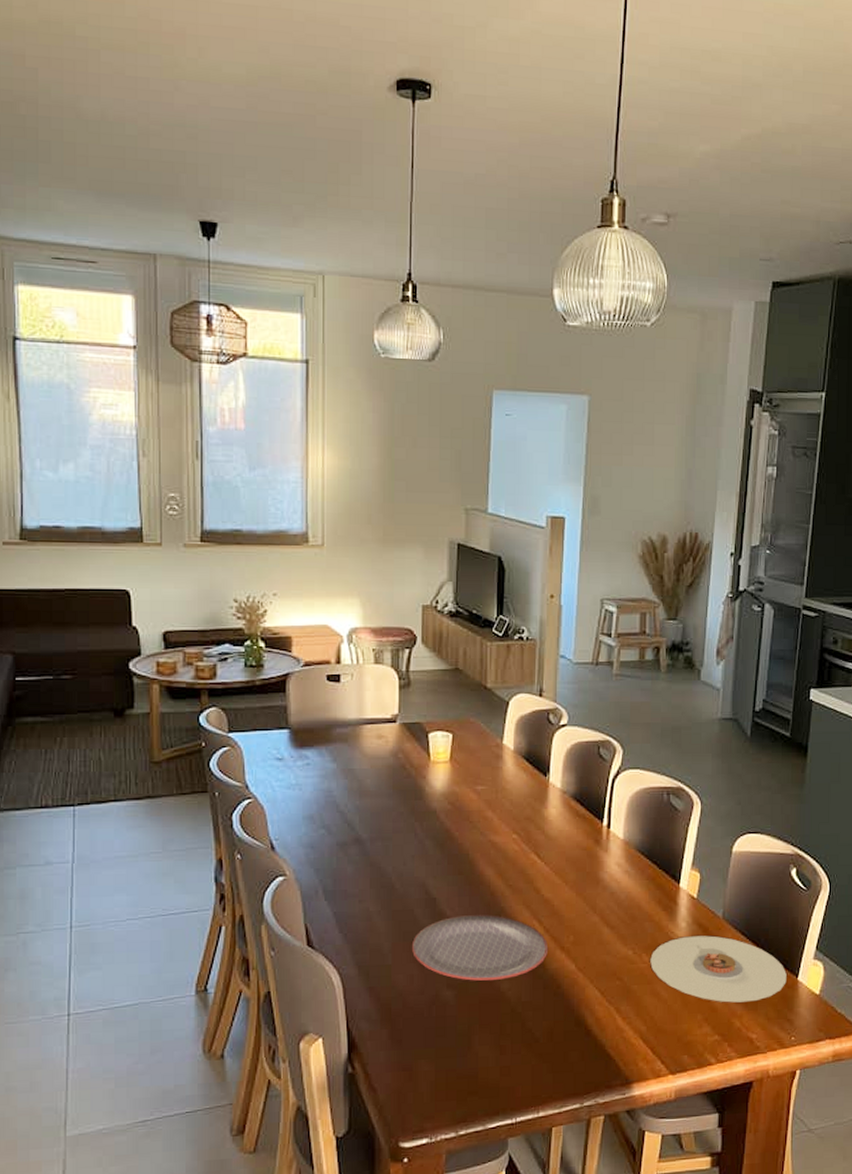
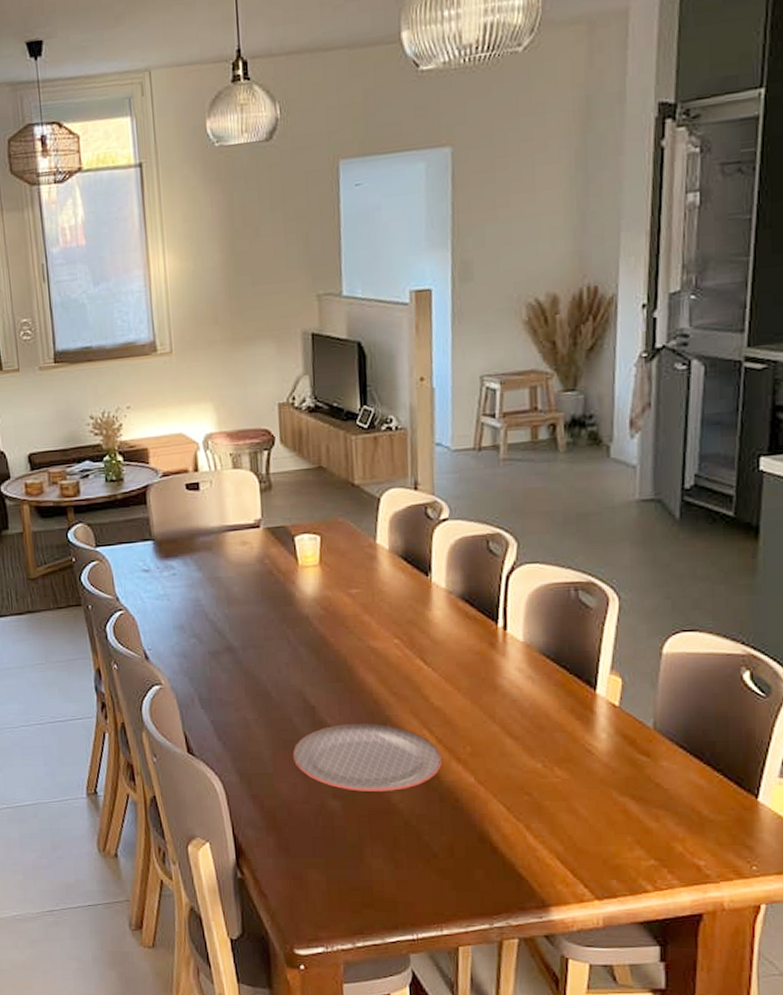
plate: present [650,935,787,1003] -> none [564,748,743,824]

